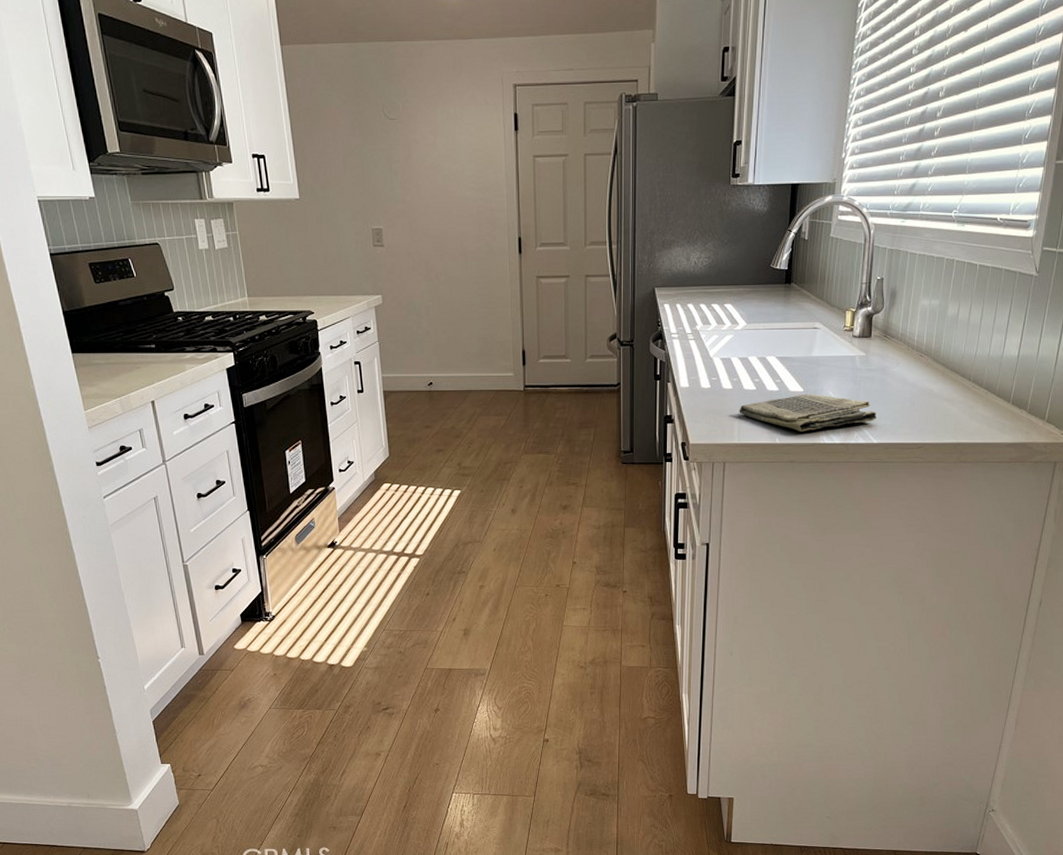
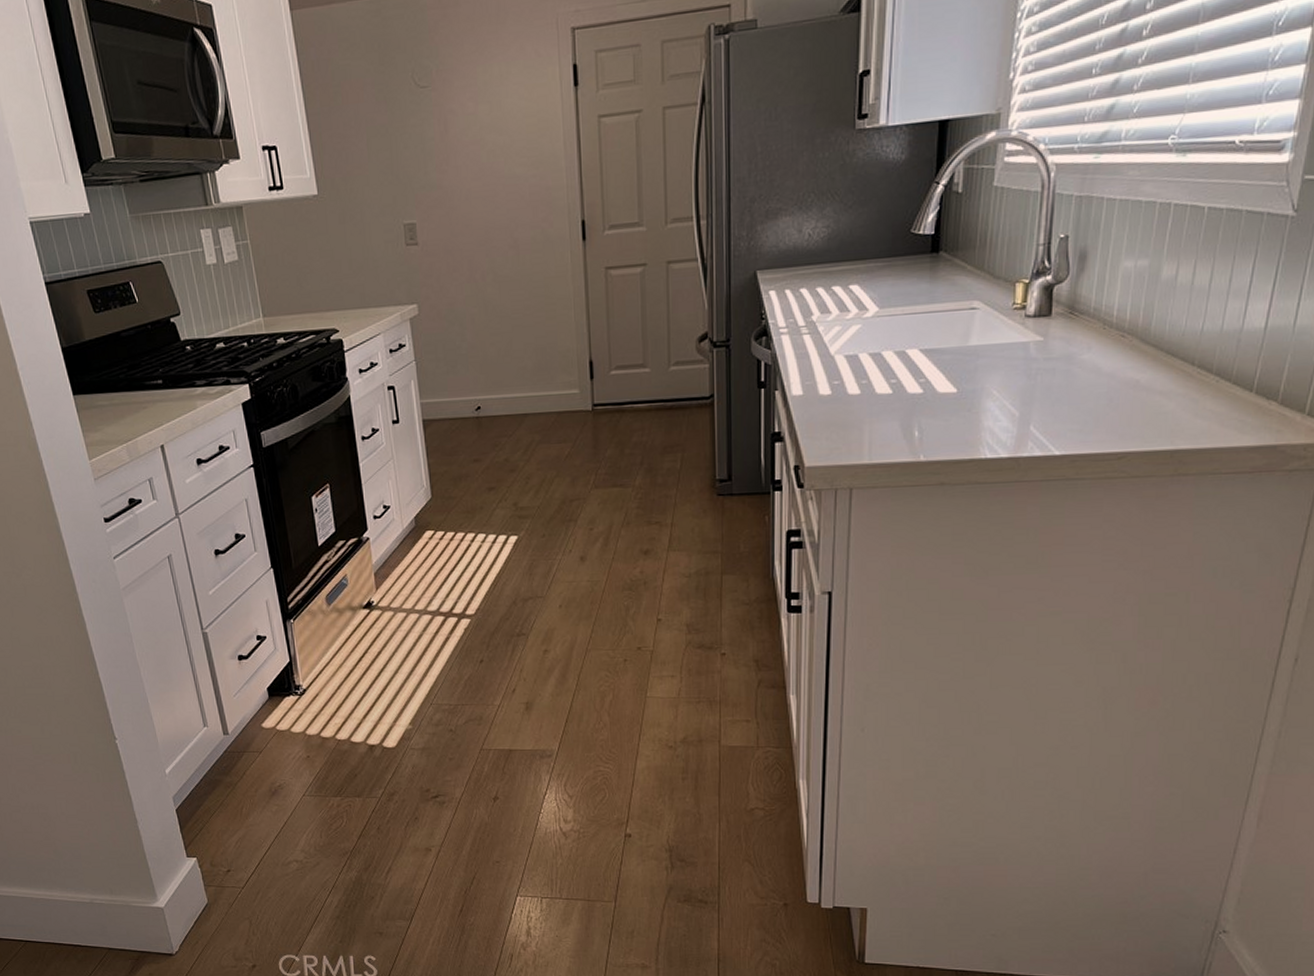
dish towel: present [739,393,877,432] -> none [870,394,1059,445]

